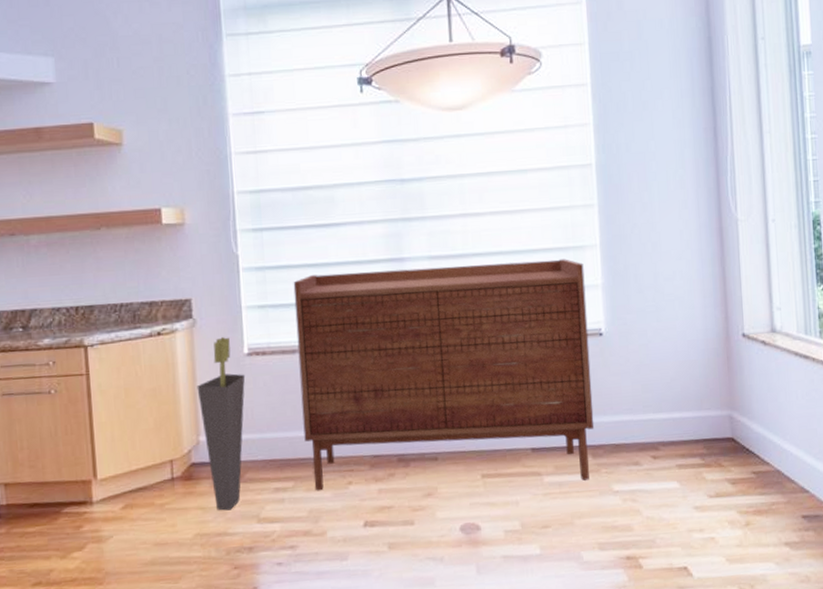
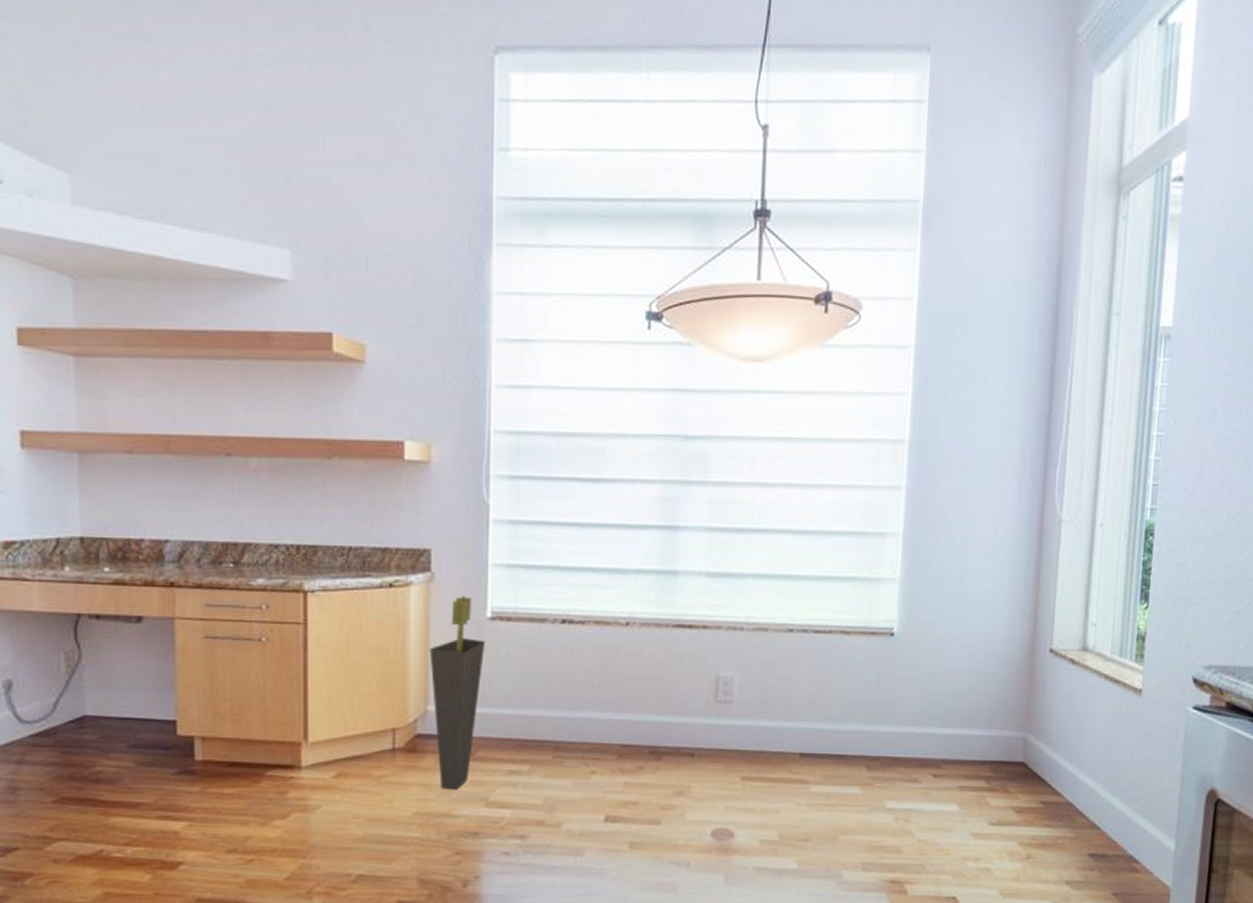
sideboard: present [293,259,595,491] -> none [546,536,882,794]

